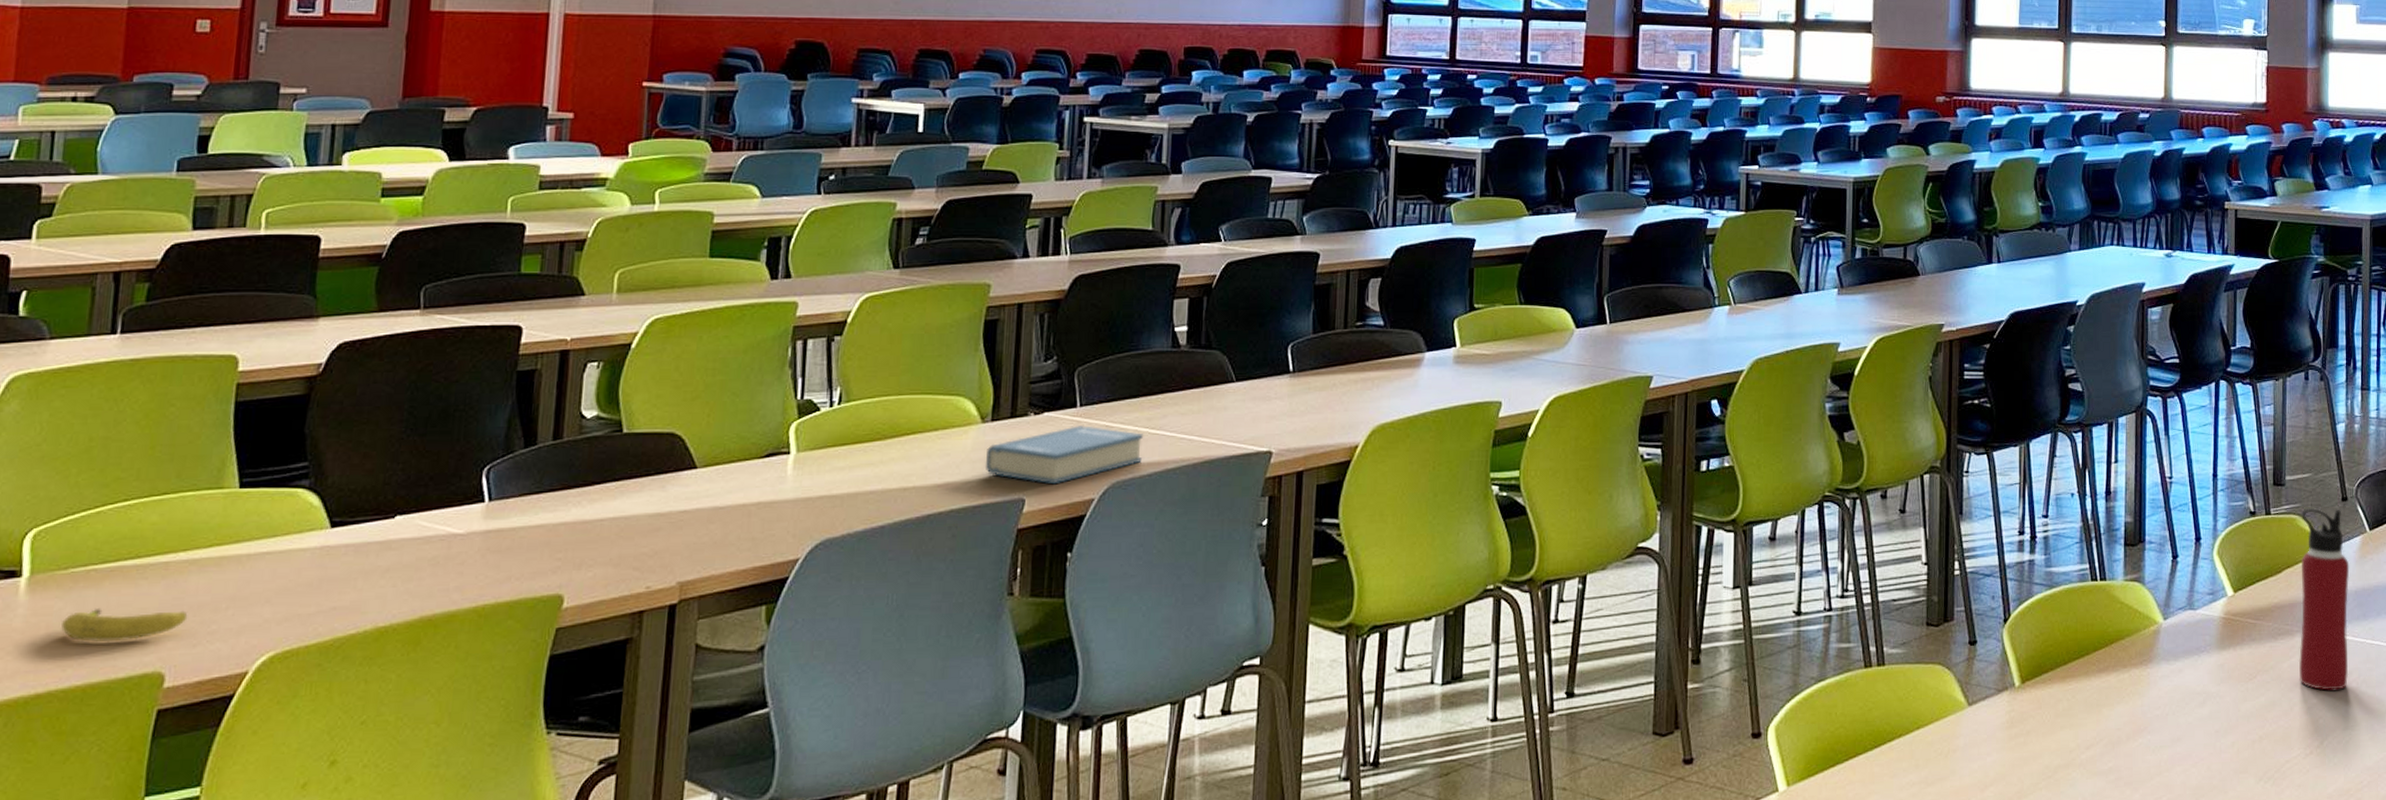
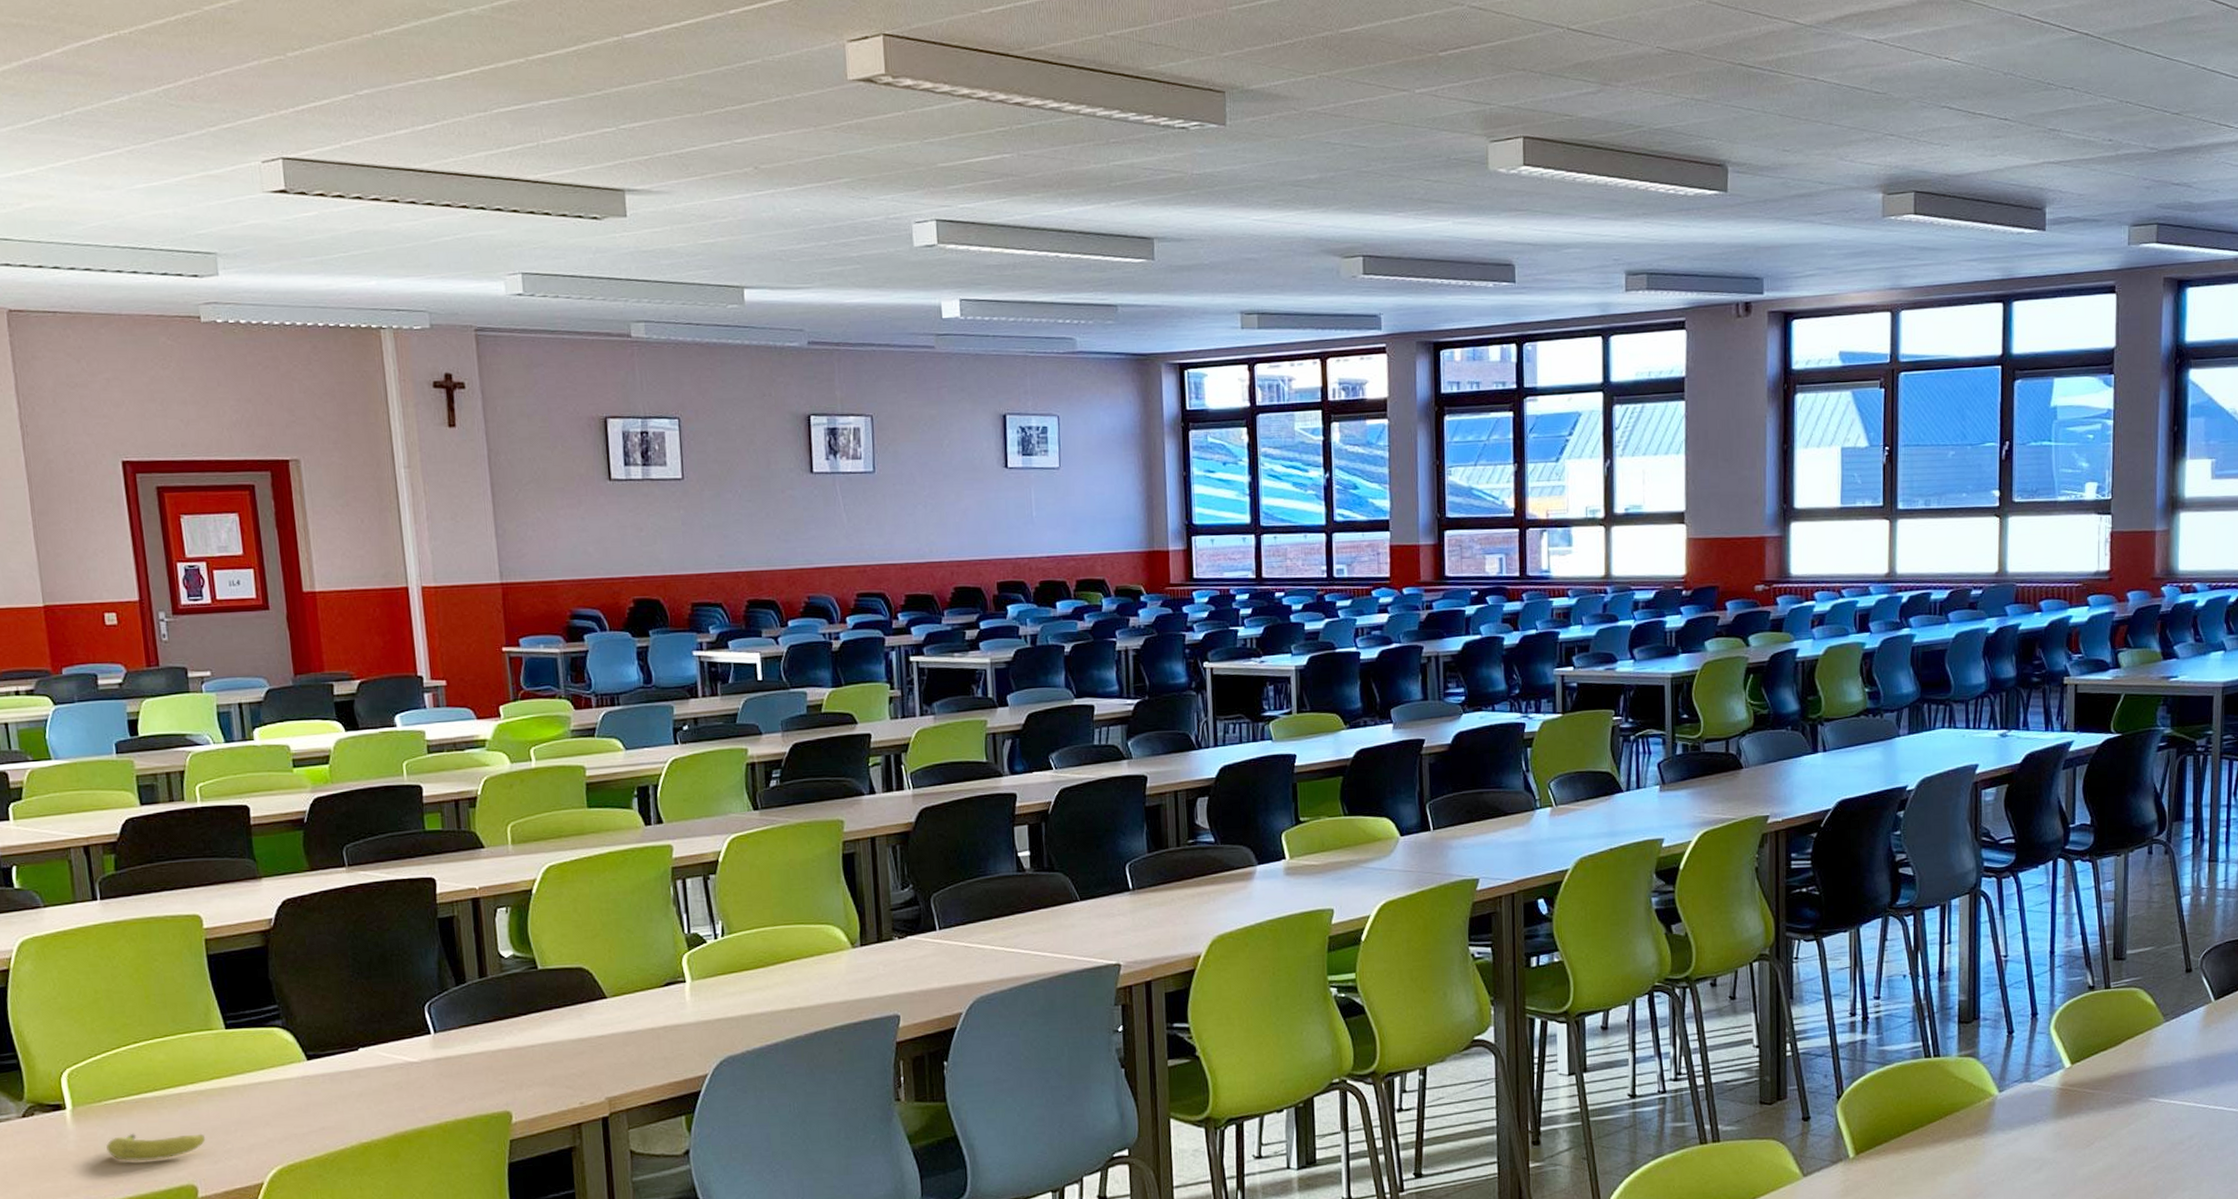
book: present [985,425,1144,485] -> none [859,947,1001,1001]
water bottle: present [2298,508,2350,691] -> none [2137,980,2193,1155]

